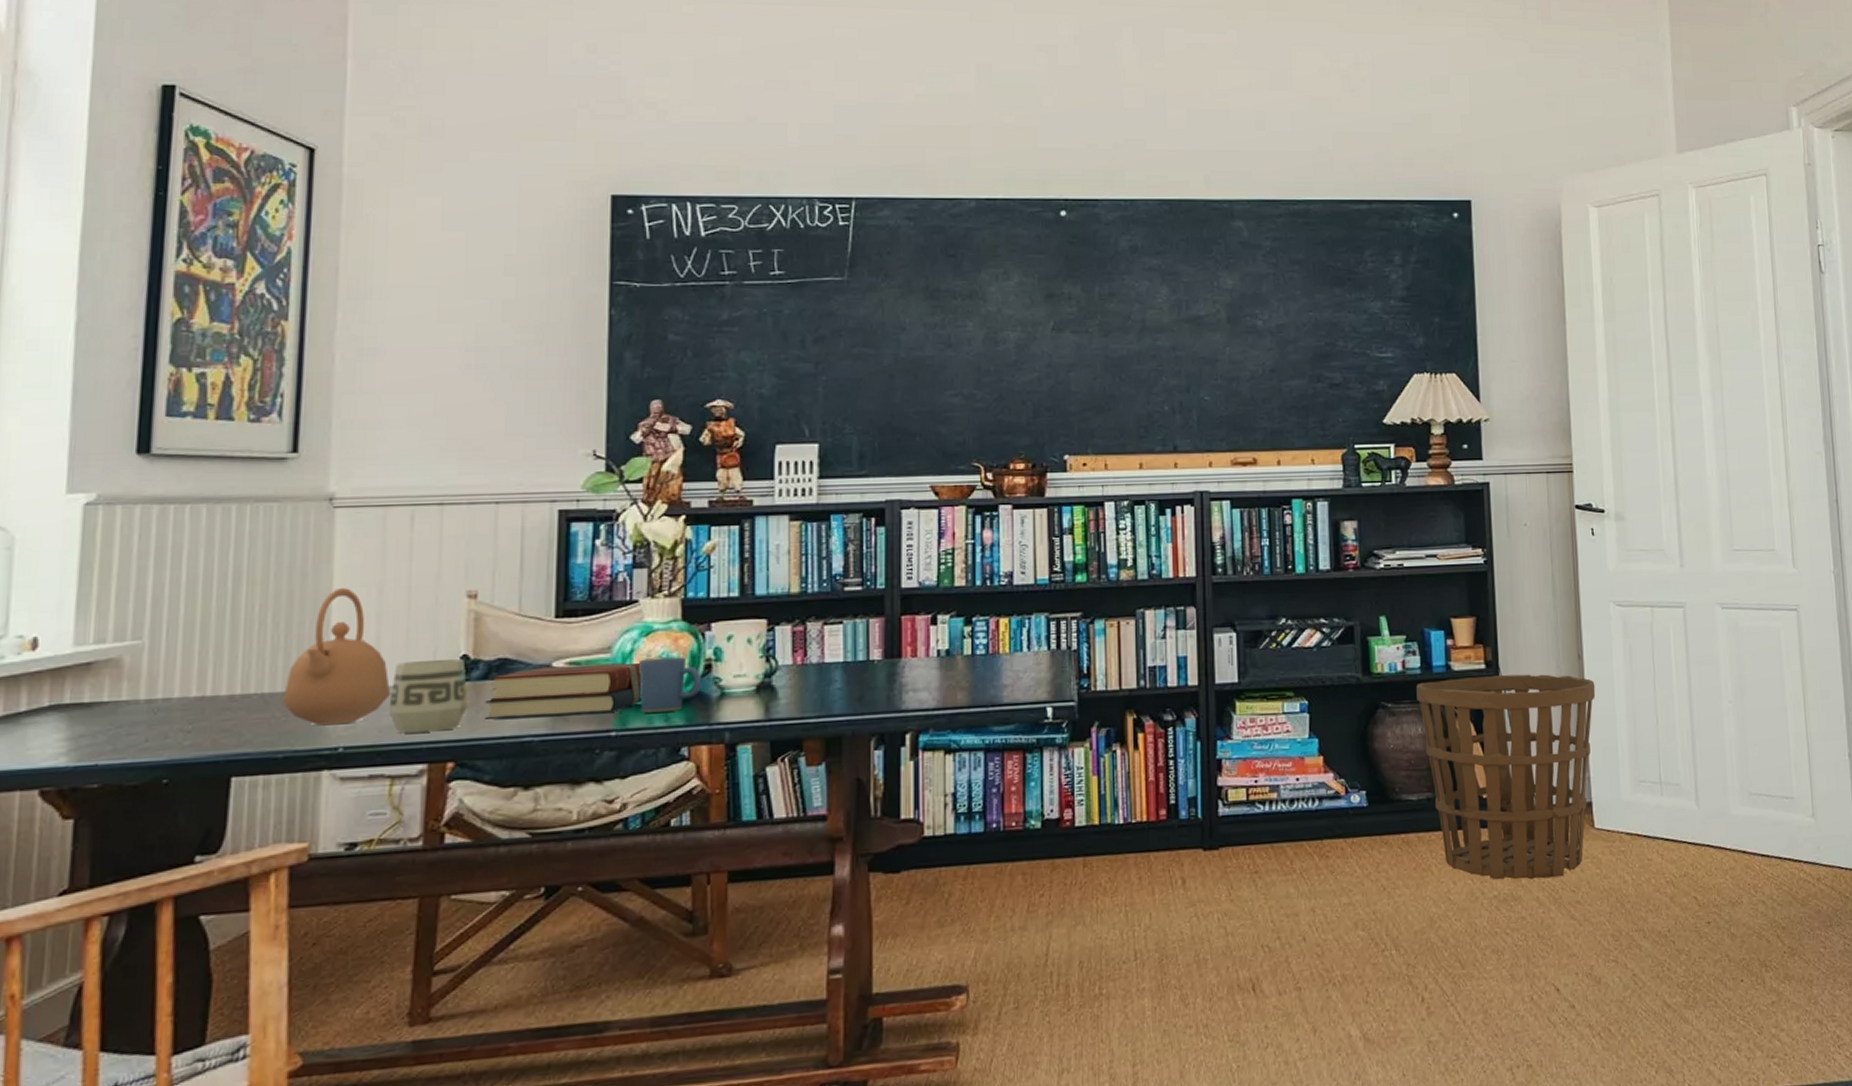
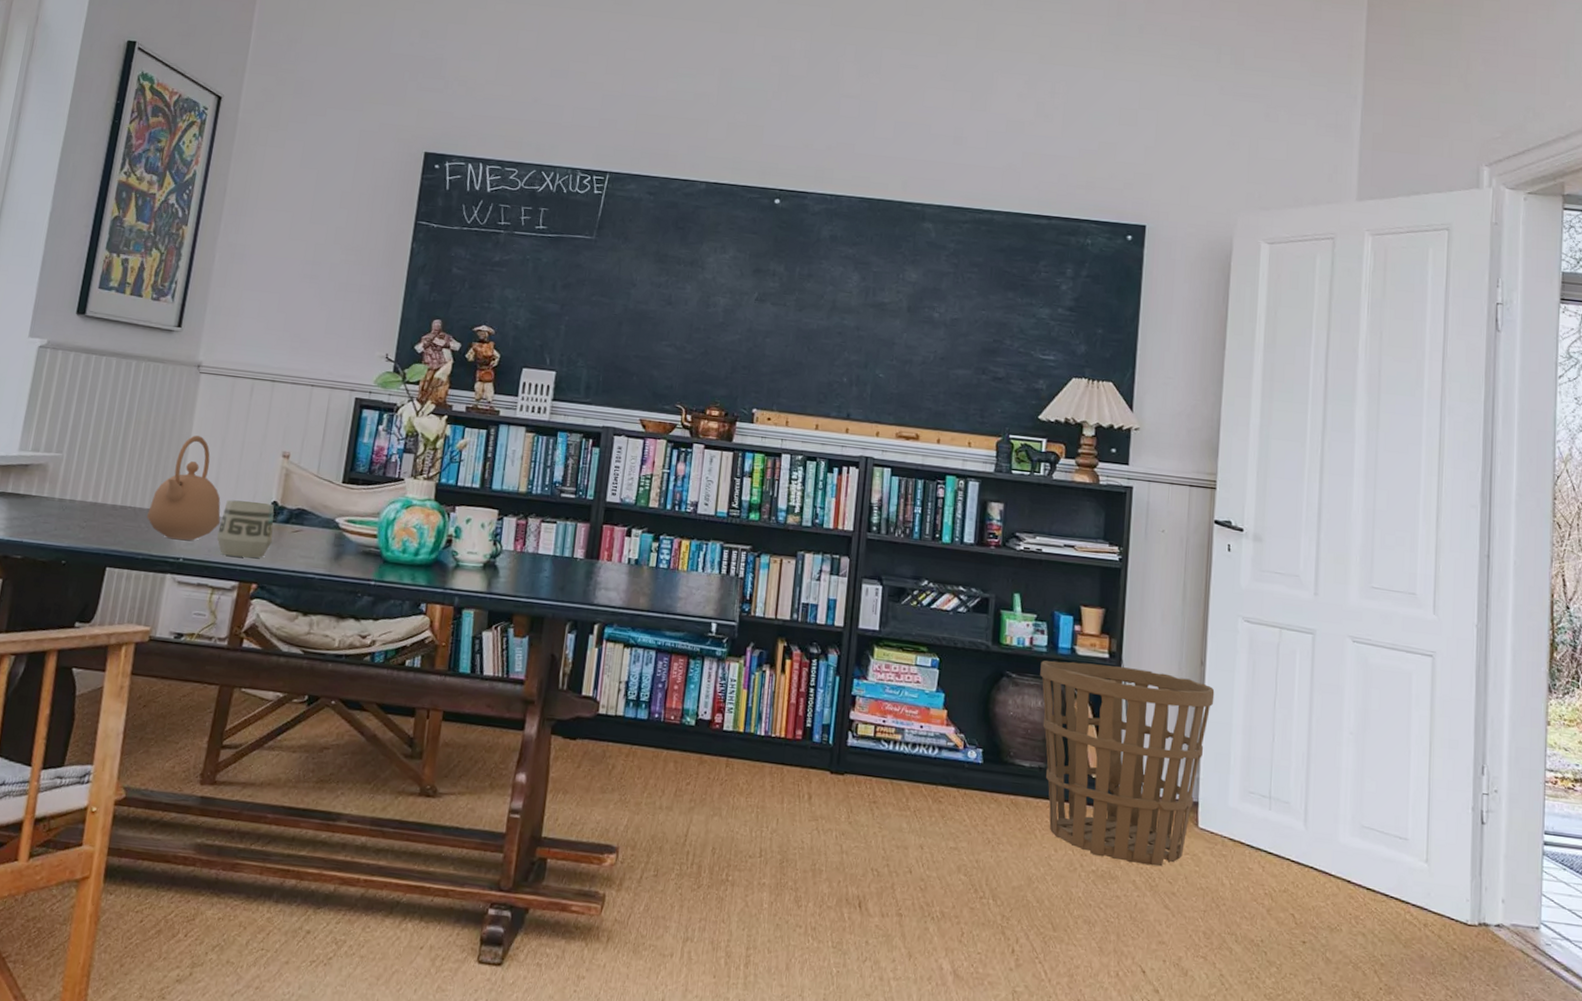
books: present [484,662,642,721] -> none [282,520,400,565]
mug: present [639,657,702,713] -> none [395,526,444,573]

